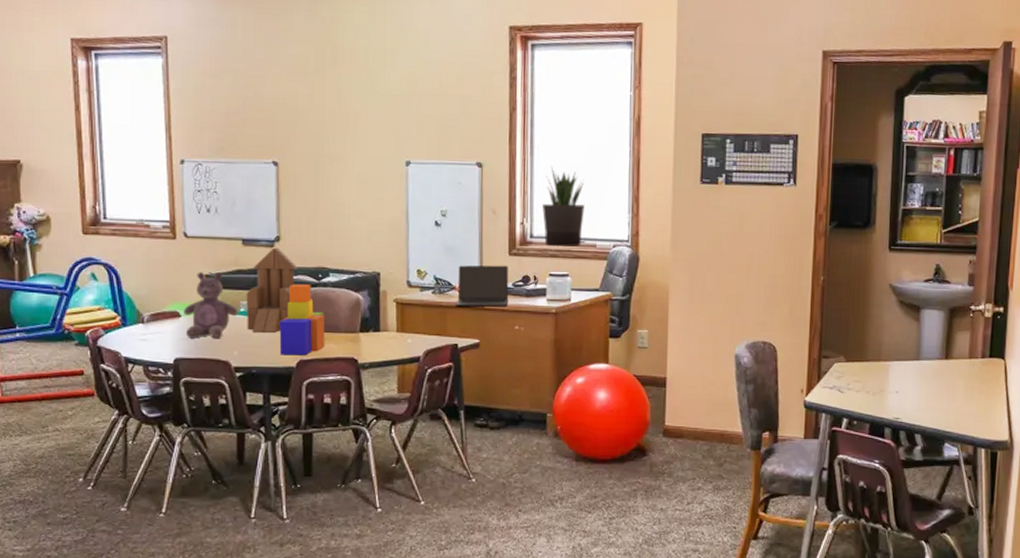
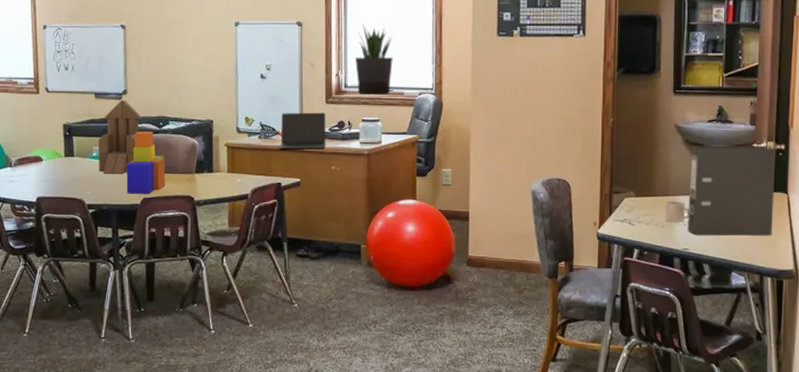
stuffed animal: present [182,272,239,339] -> none [44,122,92,180]
mug: none [876,366,902,390] -> present [664,200,689,223]
binder: none [900,307,995,405] -> present [688,145,777,236]

